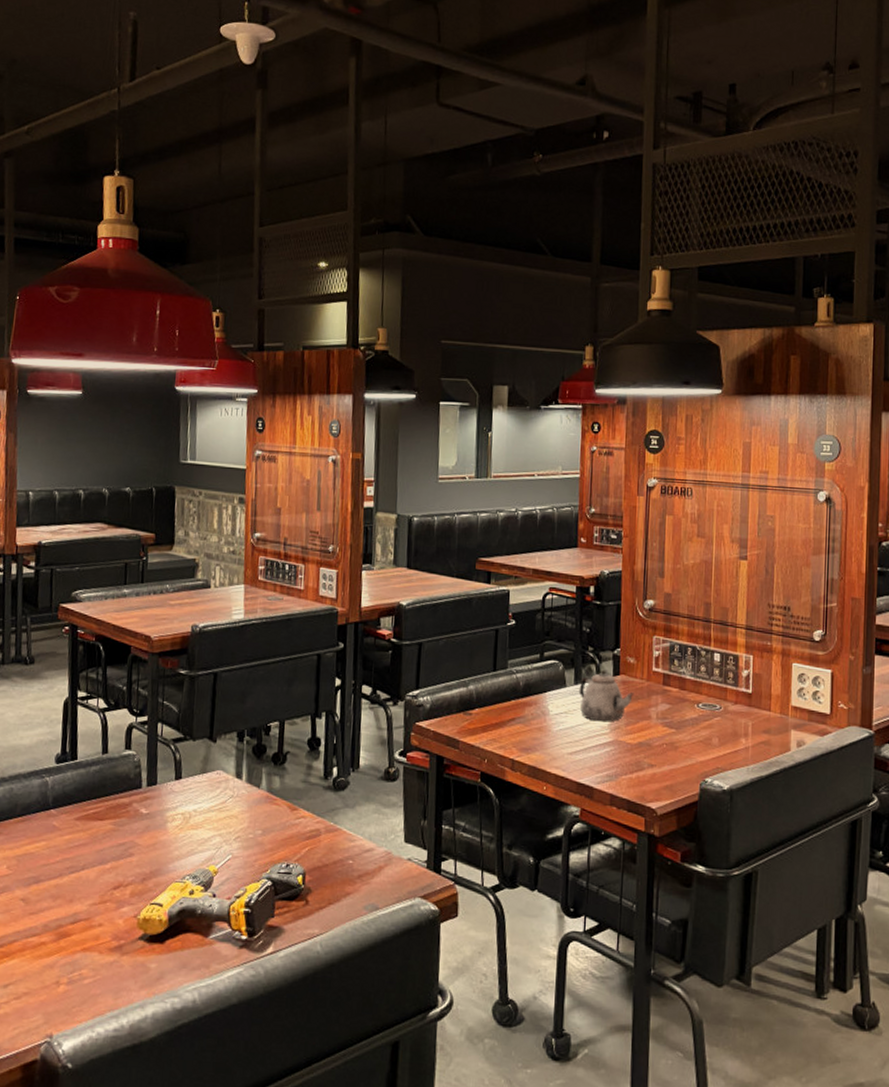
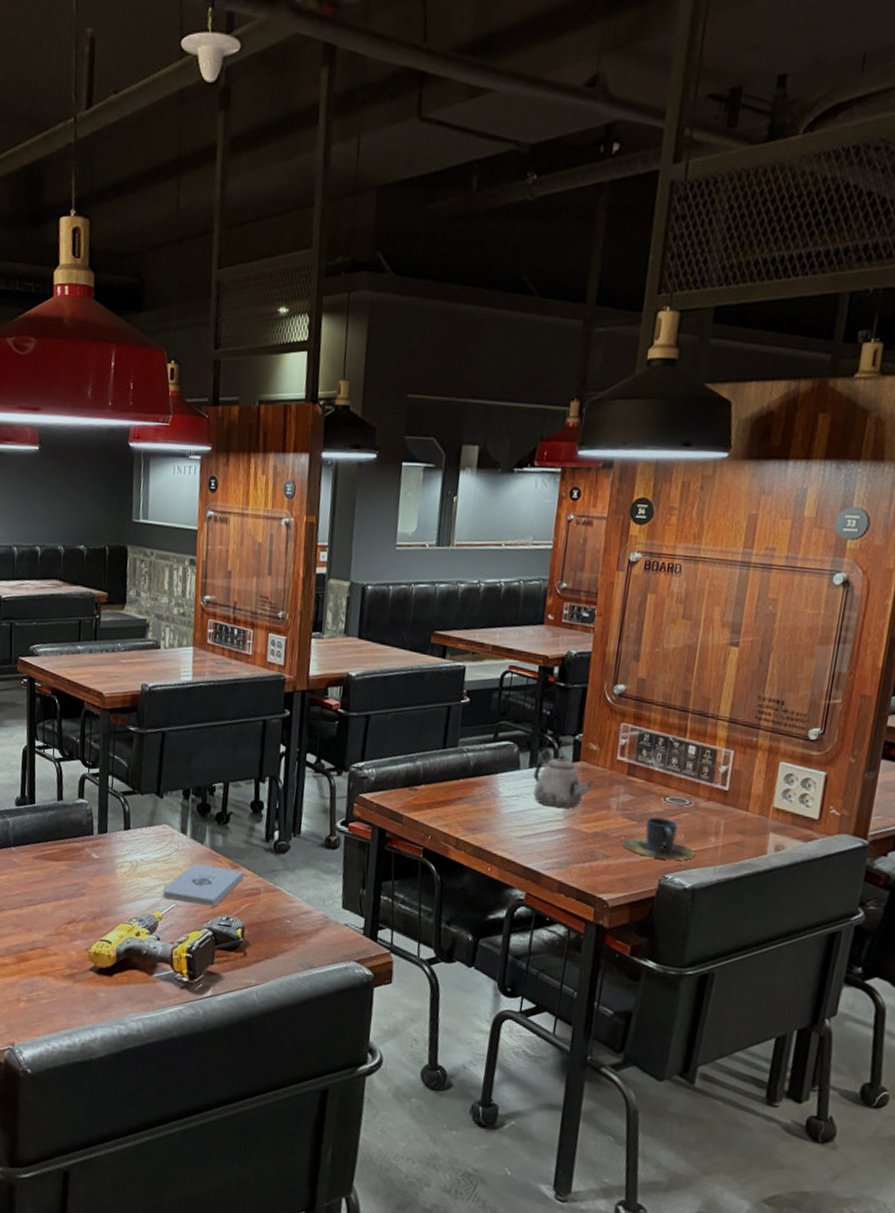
notepad: none [217,809,304,855] -> present [162,864,244,908]
cup: none [664,723,729,764] -> present [621,816,695,861]

